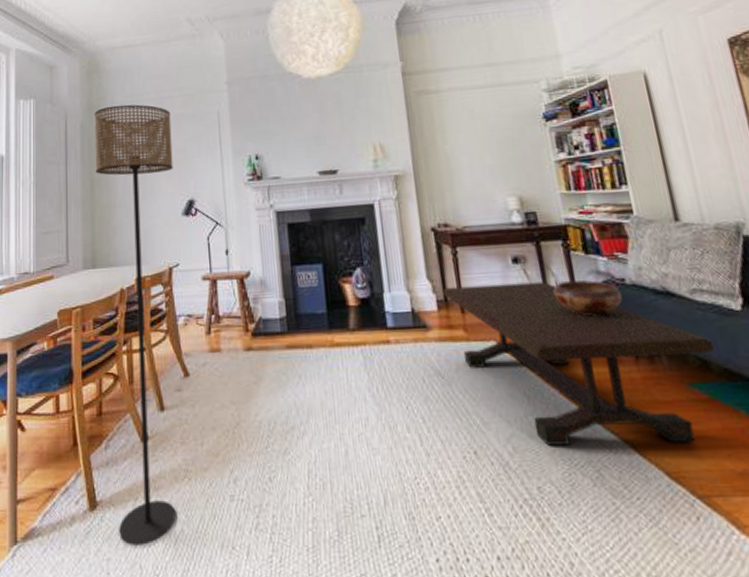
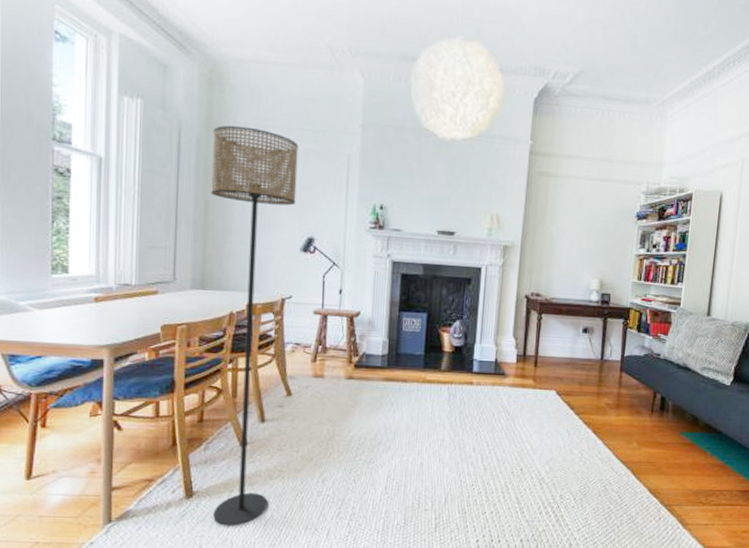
coffee table: present [443,282,715,446] -> none [523,345,705,471]
decorative bowl: present [553,280,622,316] -> none [607,350,655,380]

